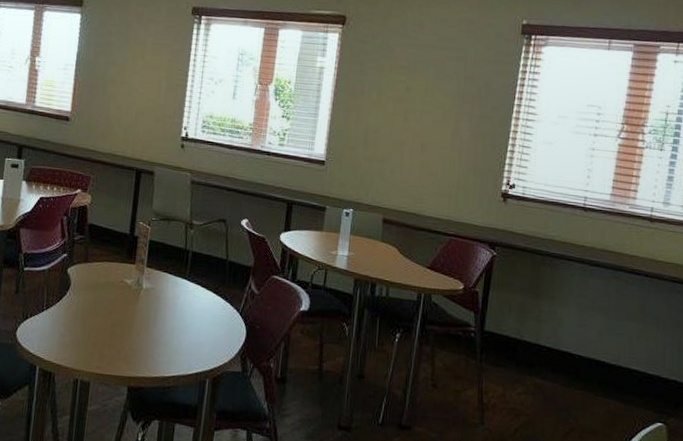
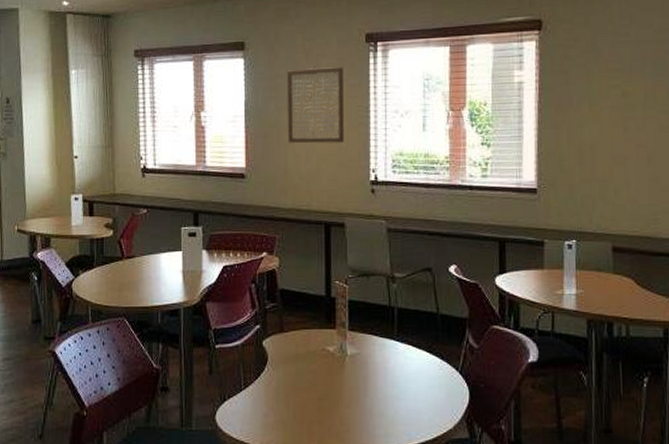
wall art: none [111,30,169,101] -> present [286,67,344,144]

